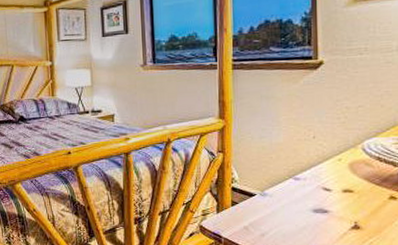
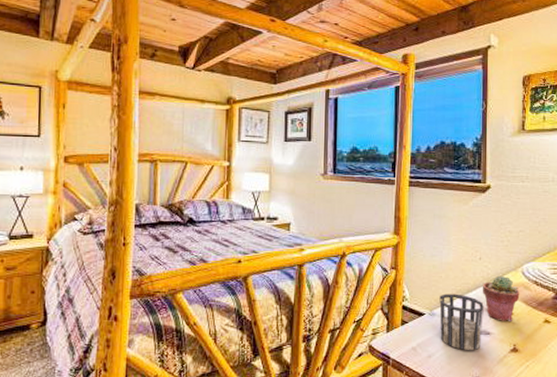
cup: none [271,173,320,229] -> present [439,293,484,351]
potted succulent: none [317,153,360,199] -> present [482,275,520,321]

